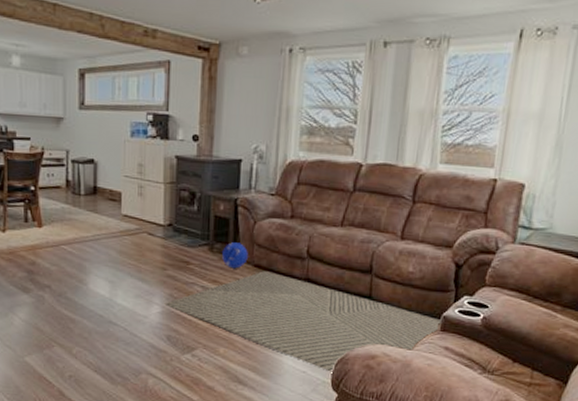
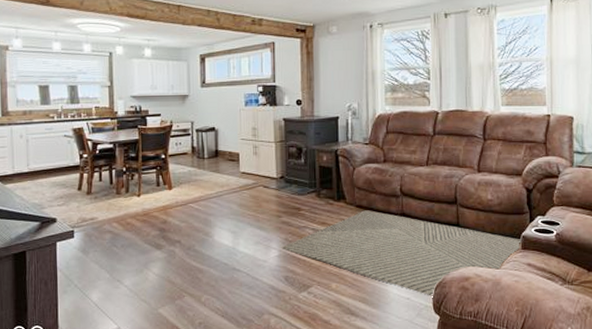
ball: present [222,242,248,269] -> none [328,188,350,211]

